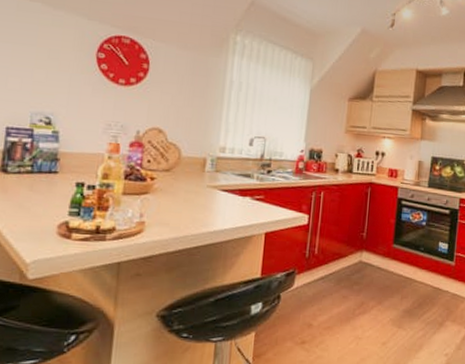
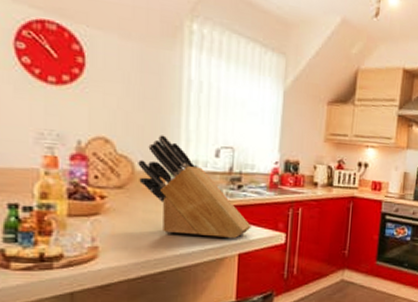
knife block: none [184,126,278,219] -> present [138,135,251,239]

